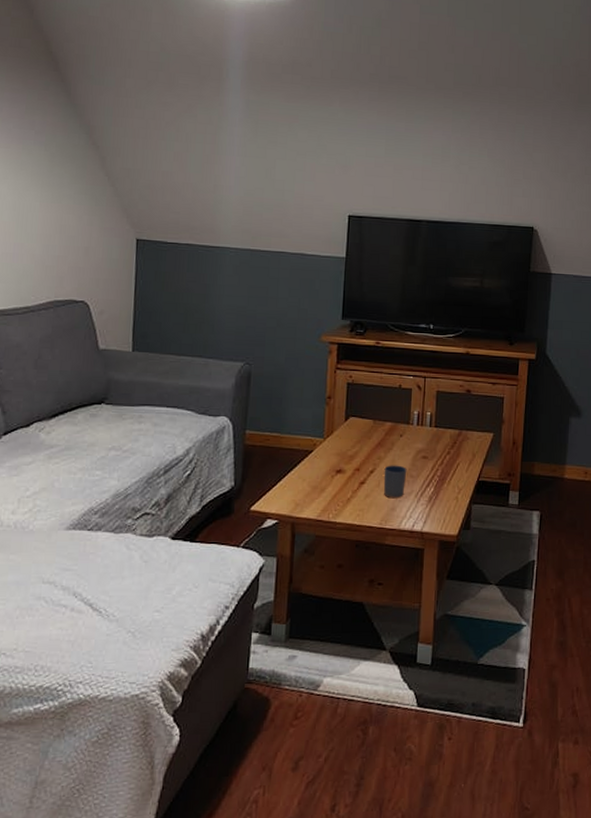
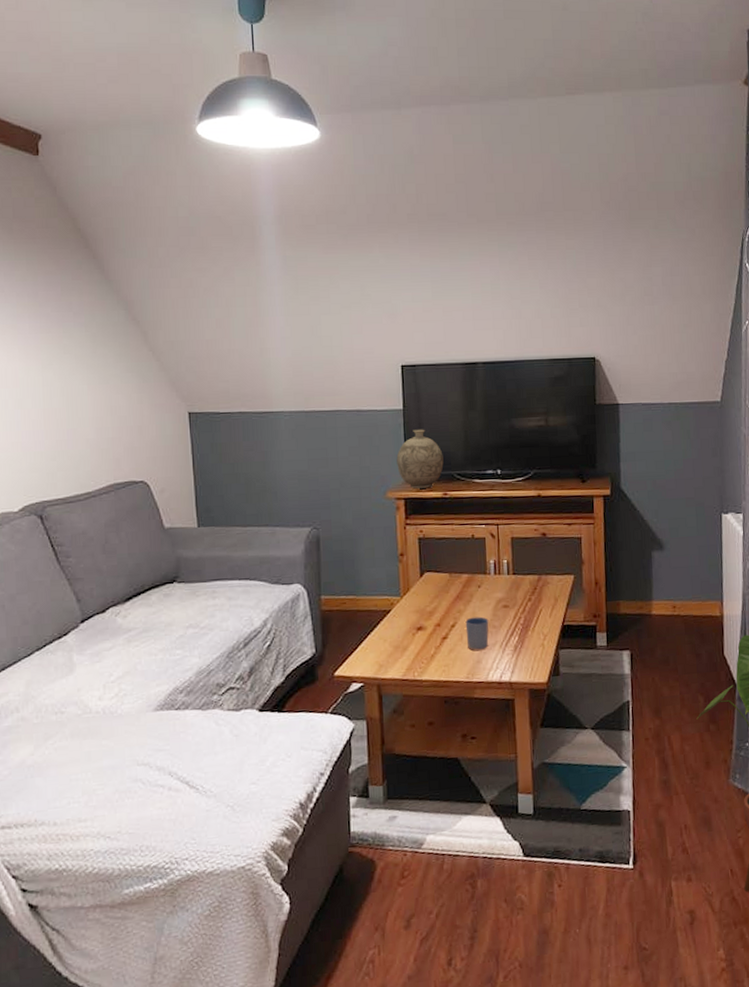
decorative vase: none [334,278,380,336] -> present [396,429,444,489]

